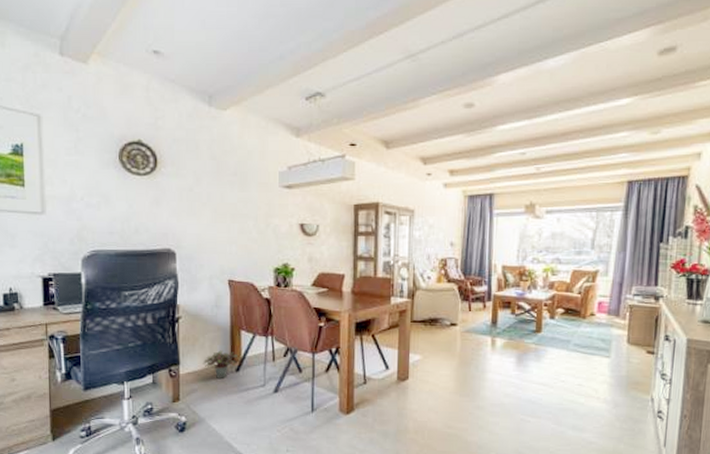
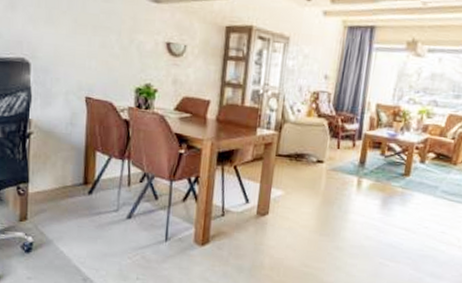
potted plant: present [203,350,238,379] -> none [53,170,92,200]

